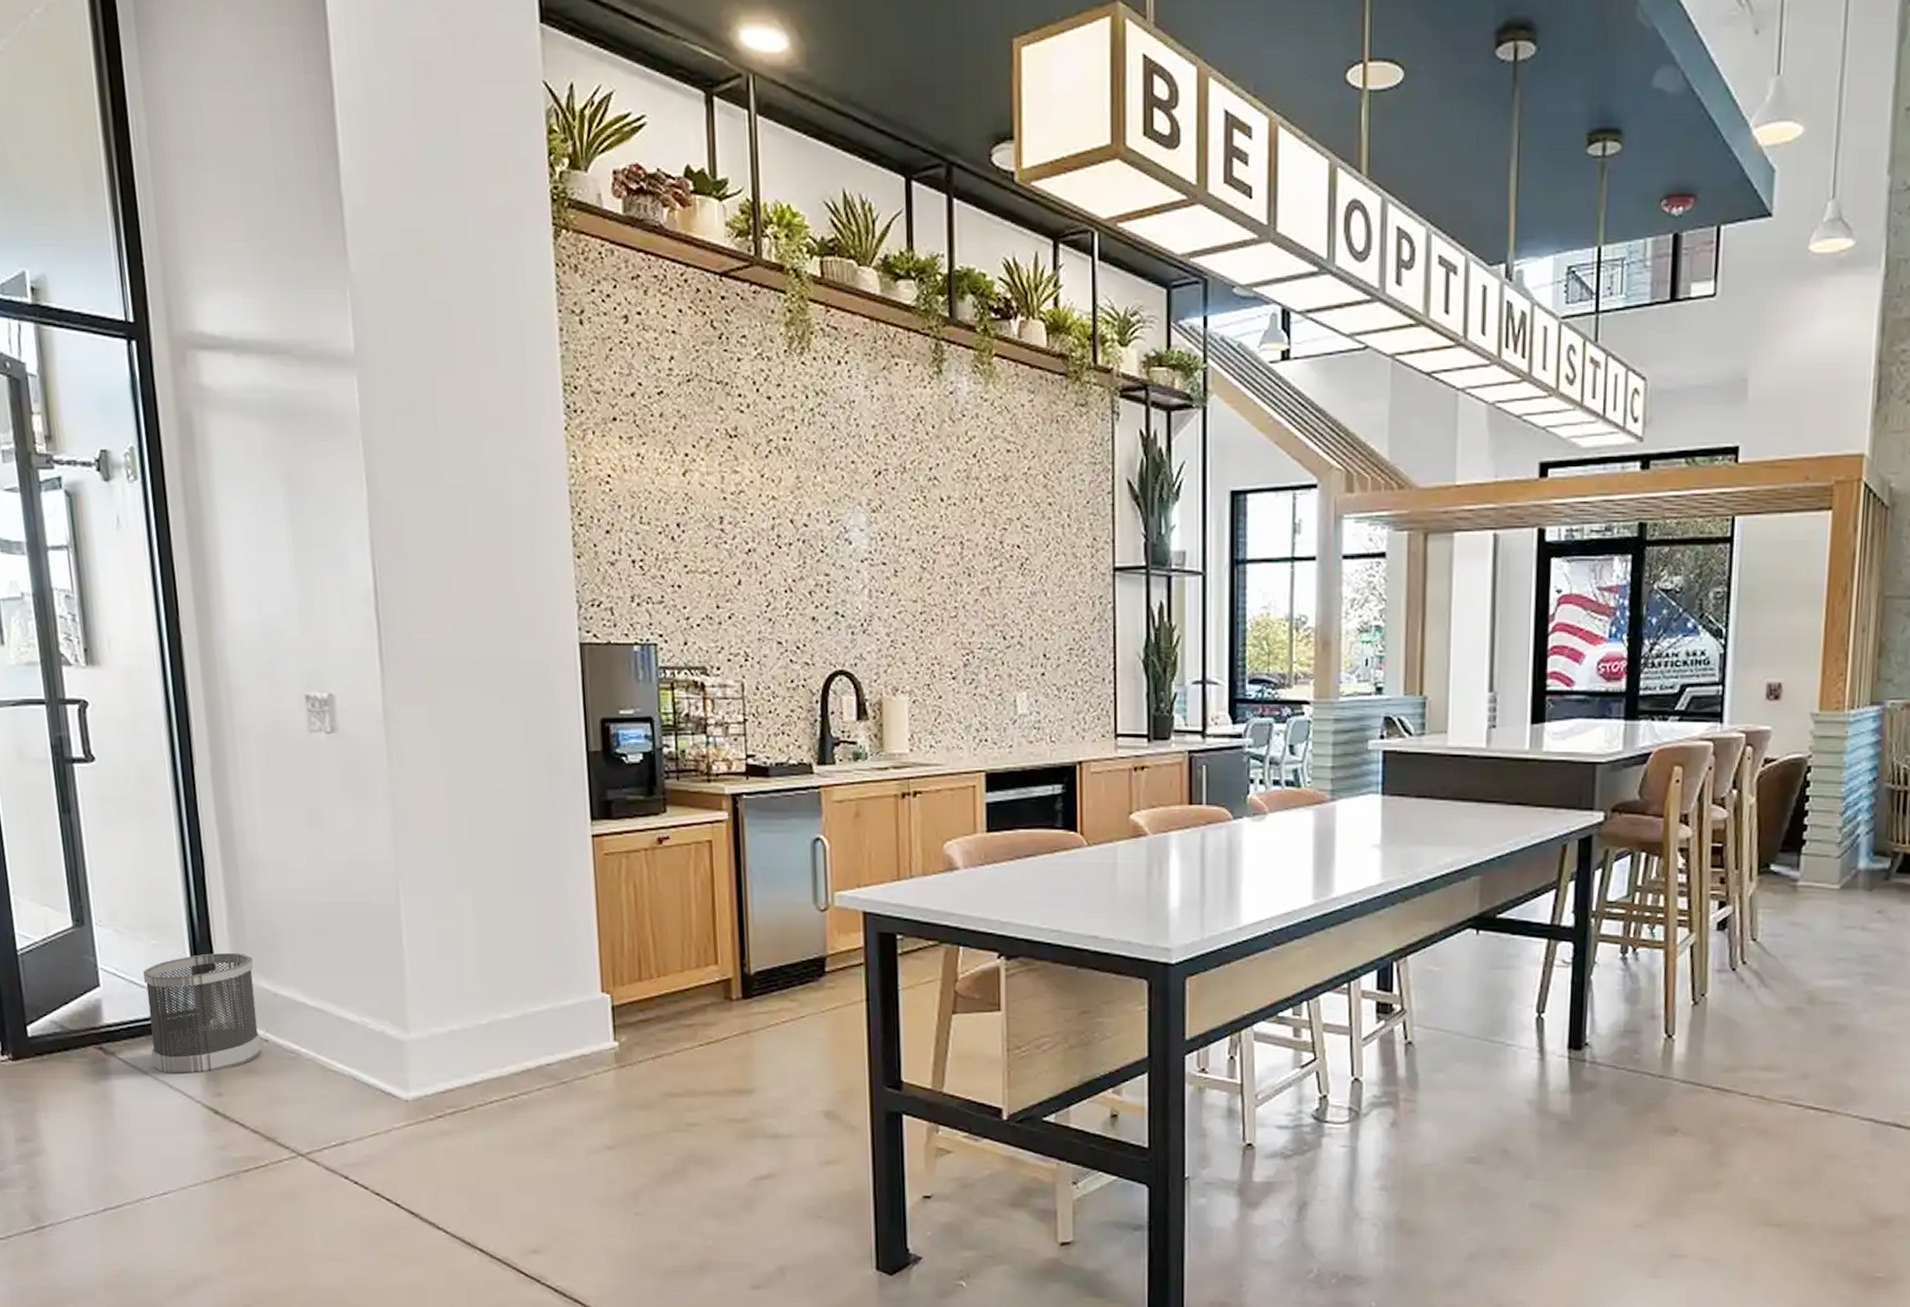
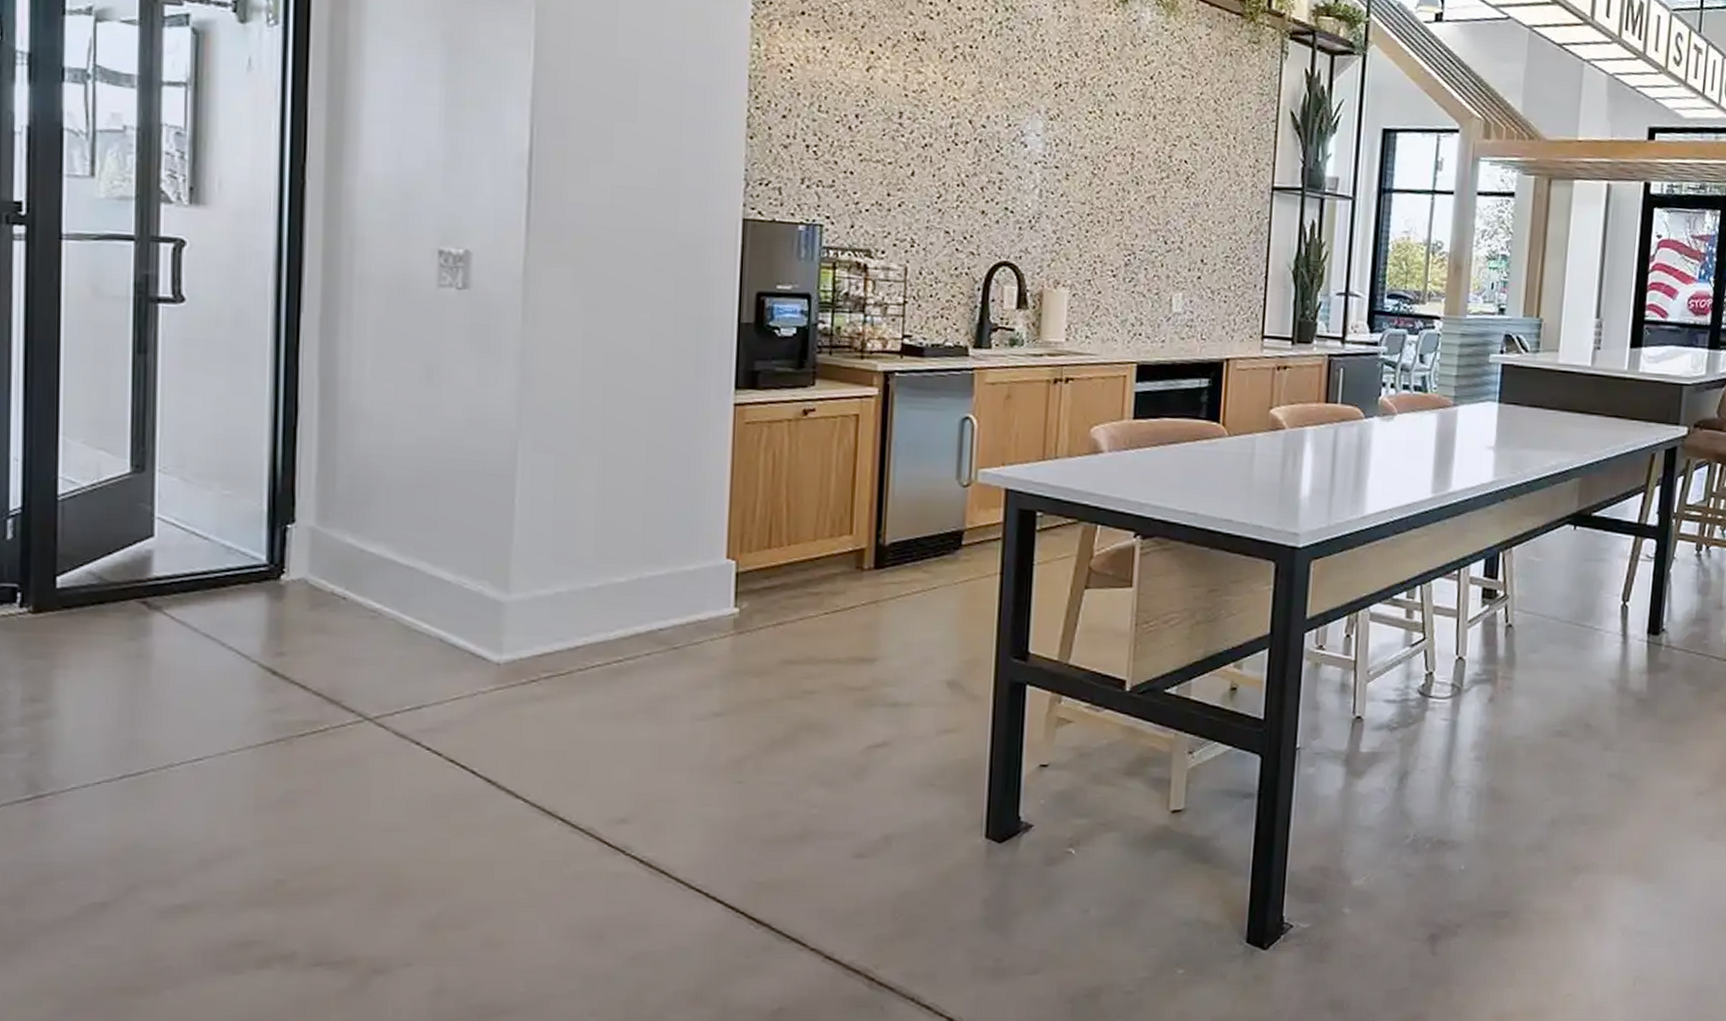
wastebasket: present [142,952,261,1074] -> none [205,505,341,632]

